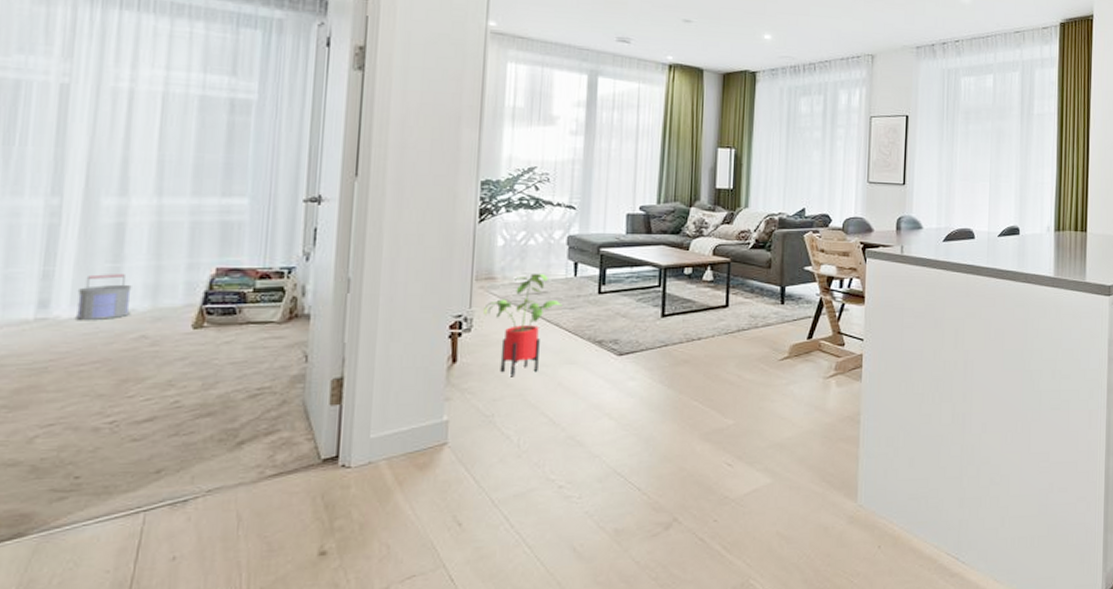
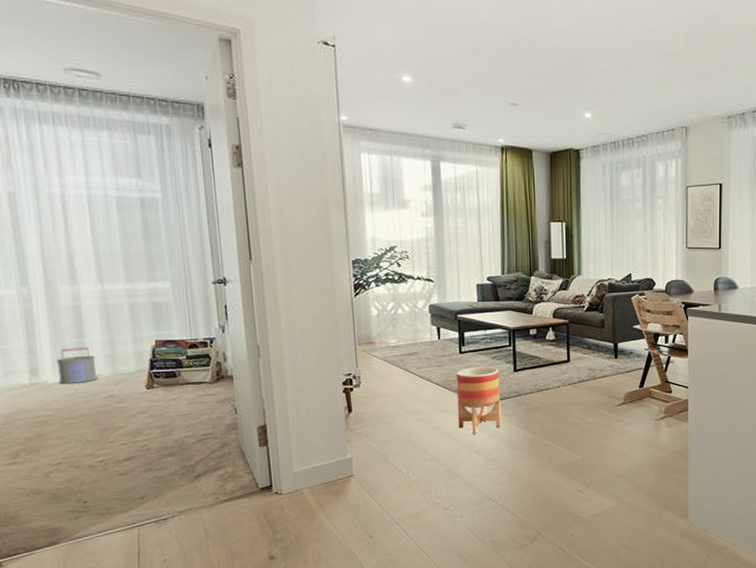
house plant: present [484,273,562,377] -> none [368,337,431,423]
planter: none [587,311,644,392] -> present [456,367,502,434]

